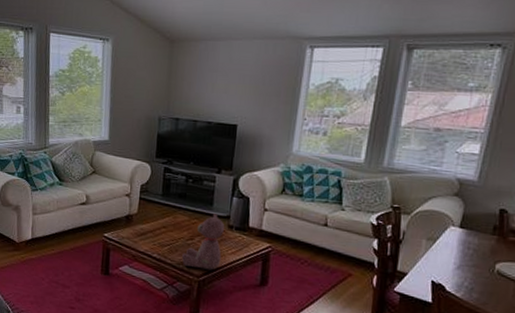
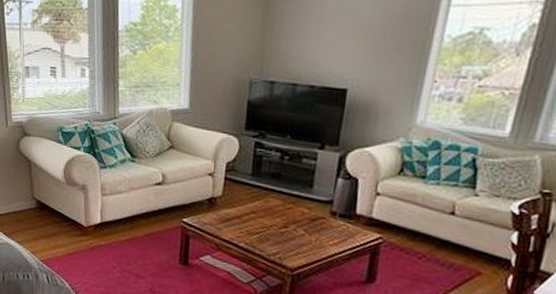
teddy bear: present [181,213,224,270] -> none [272,196,326,264]

